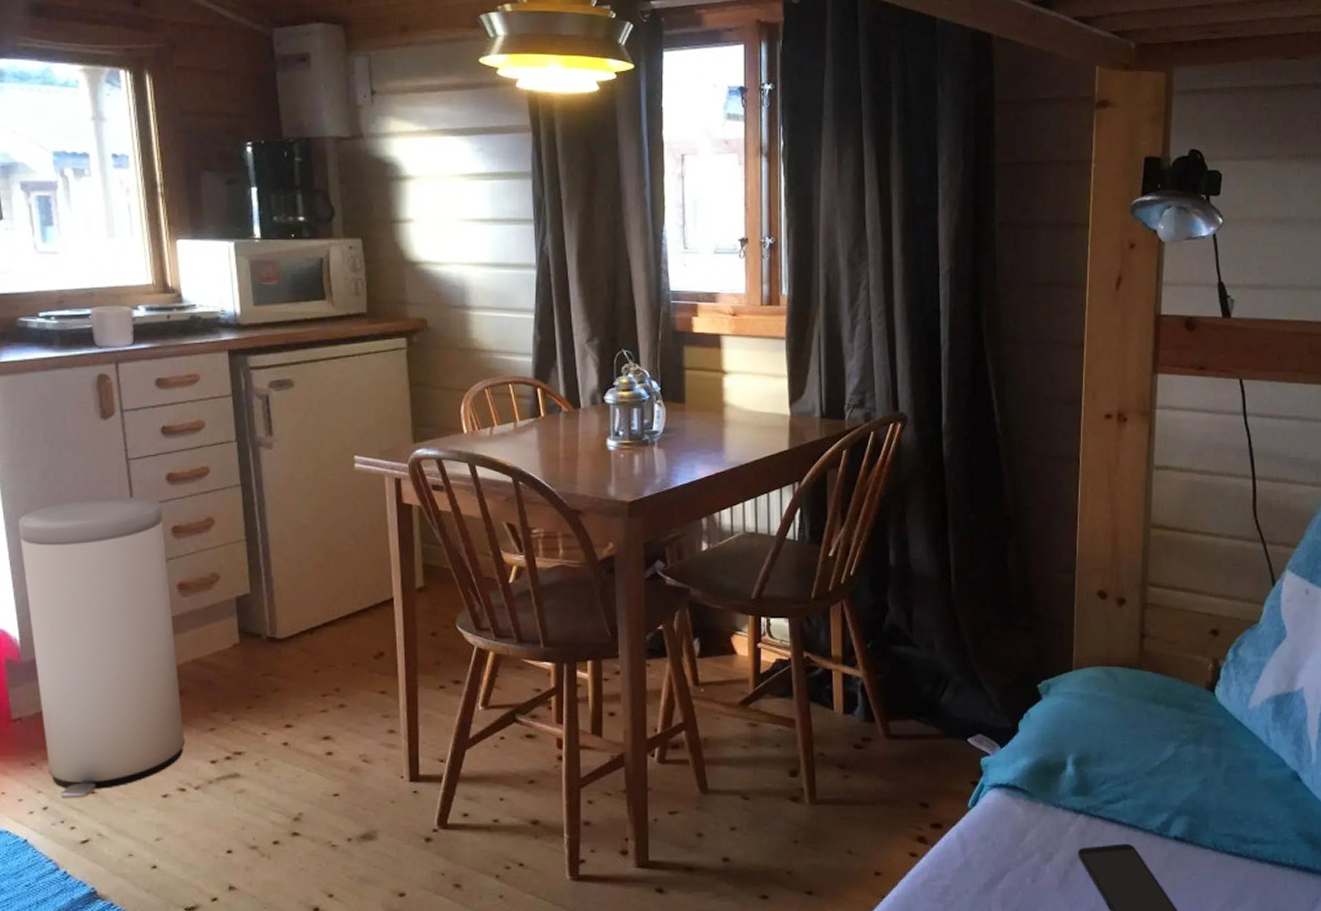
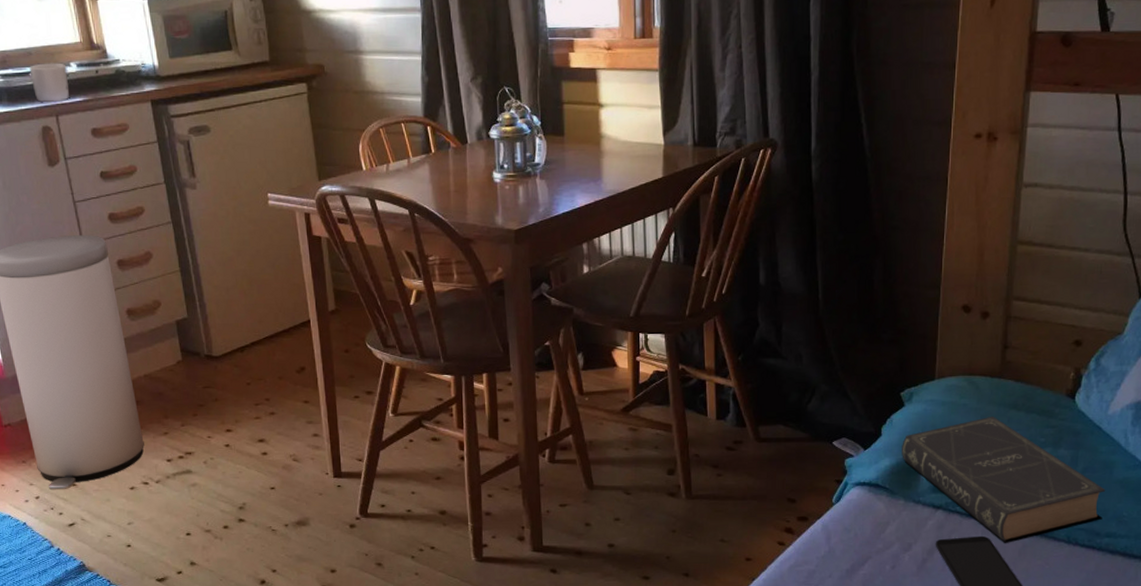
book: none [1040,710,1250,853] -> present [902,416,1106,544]

